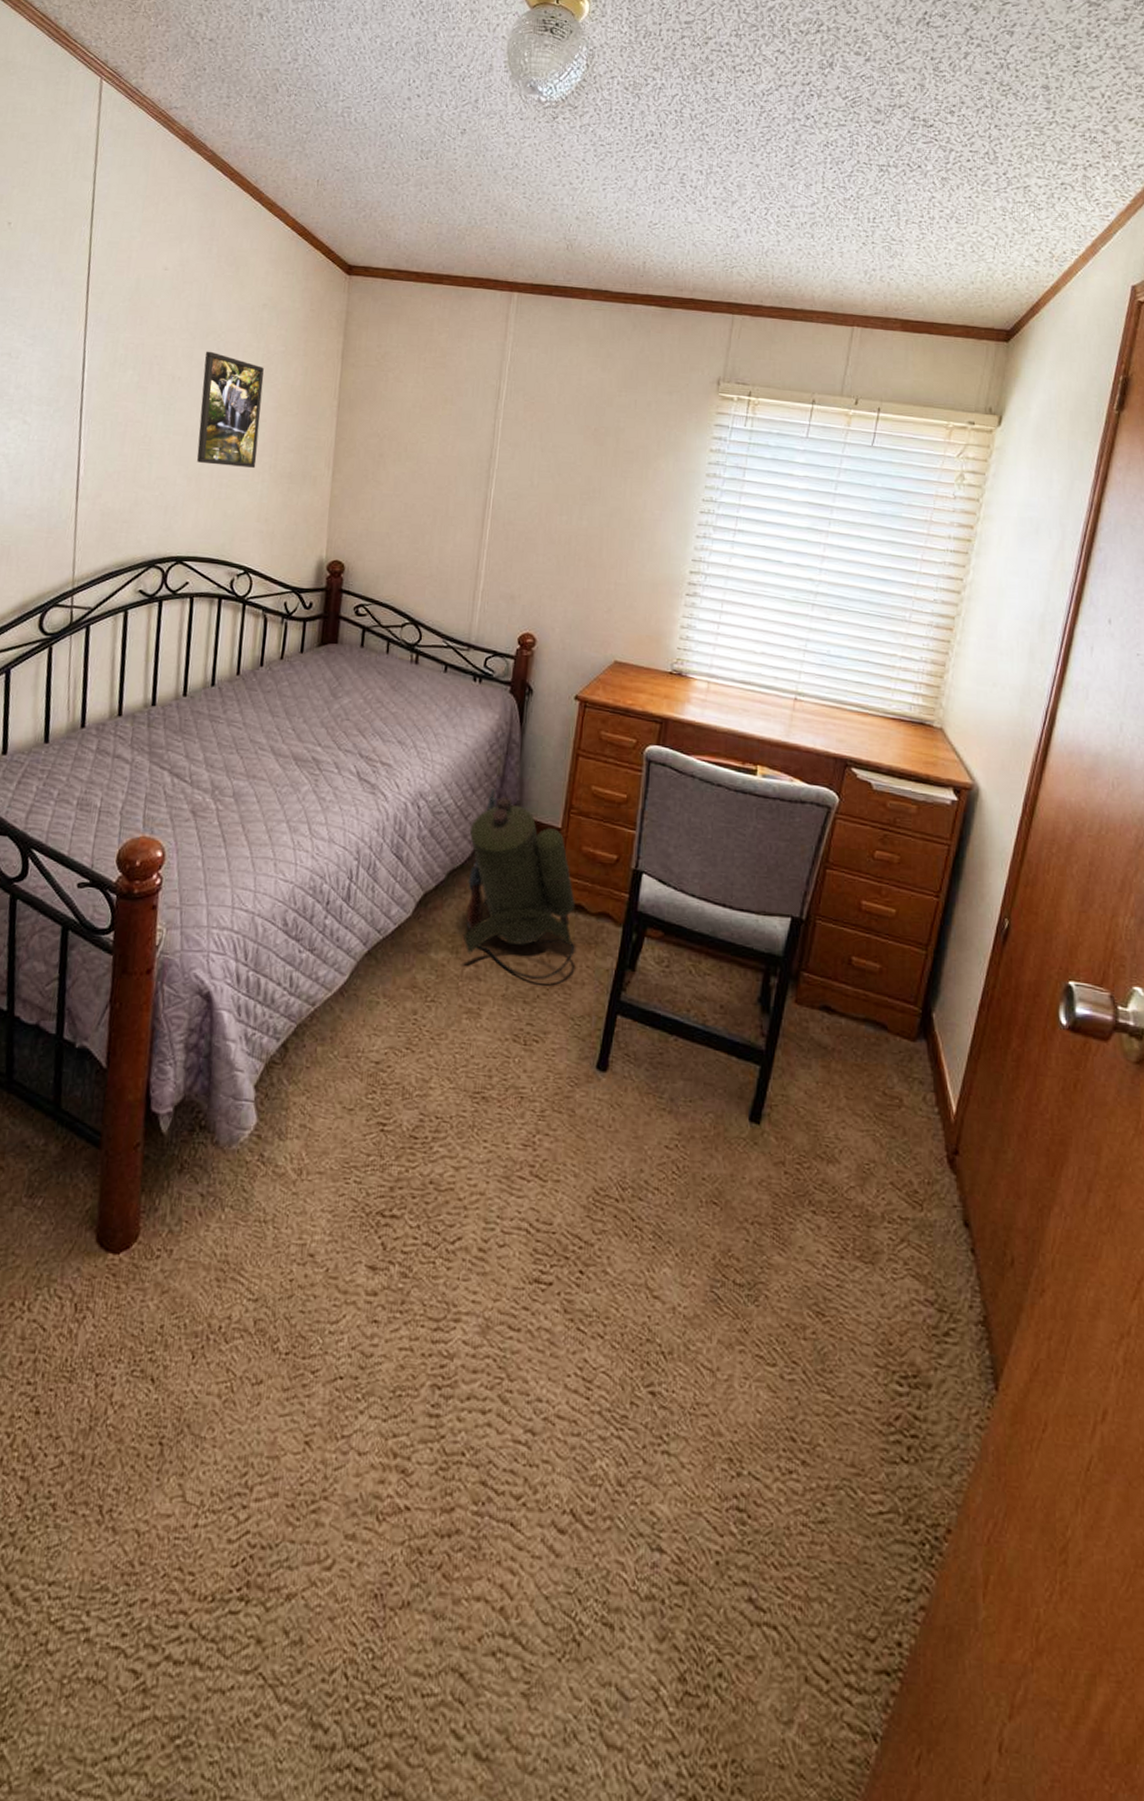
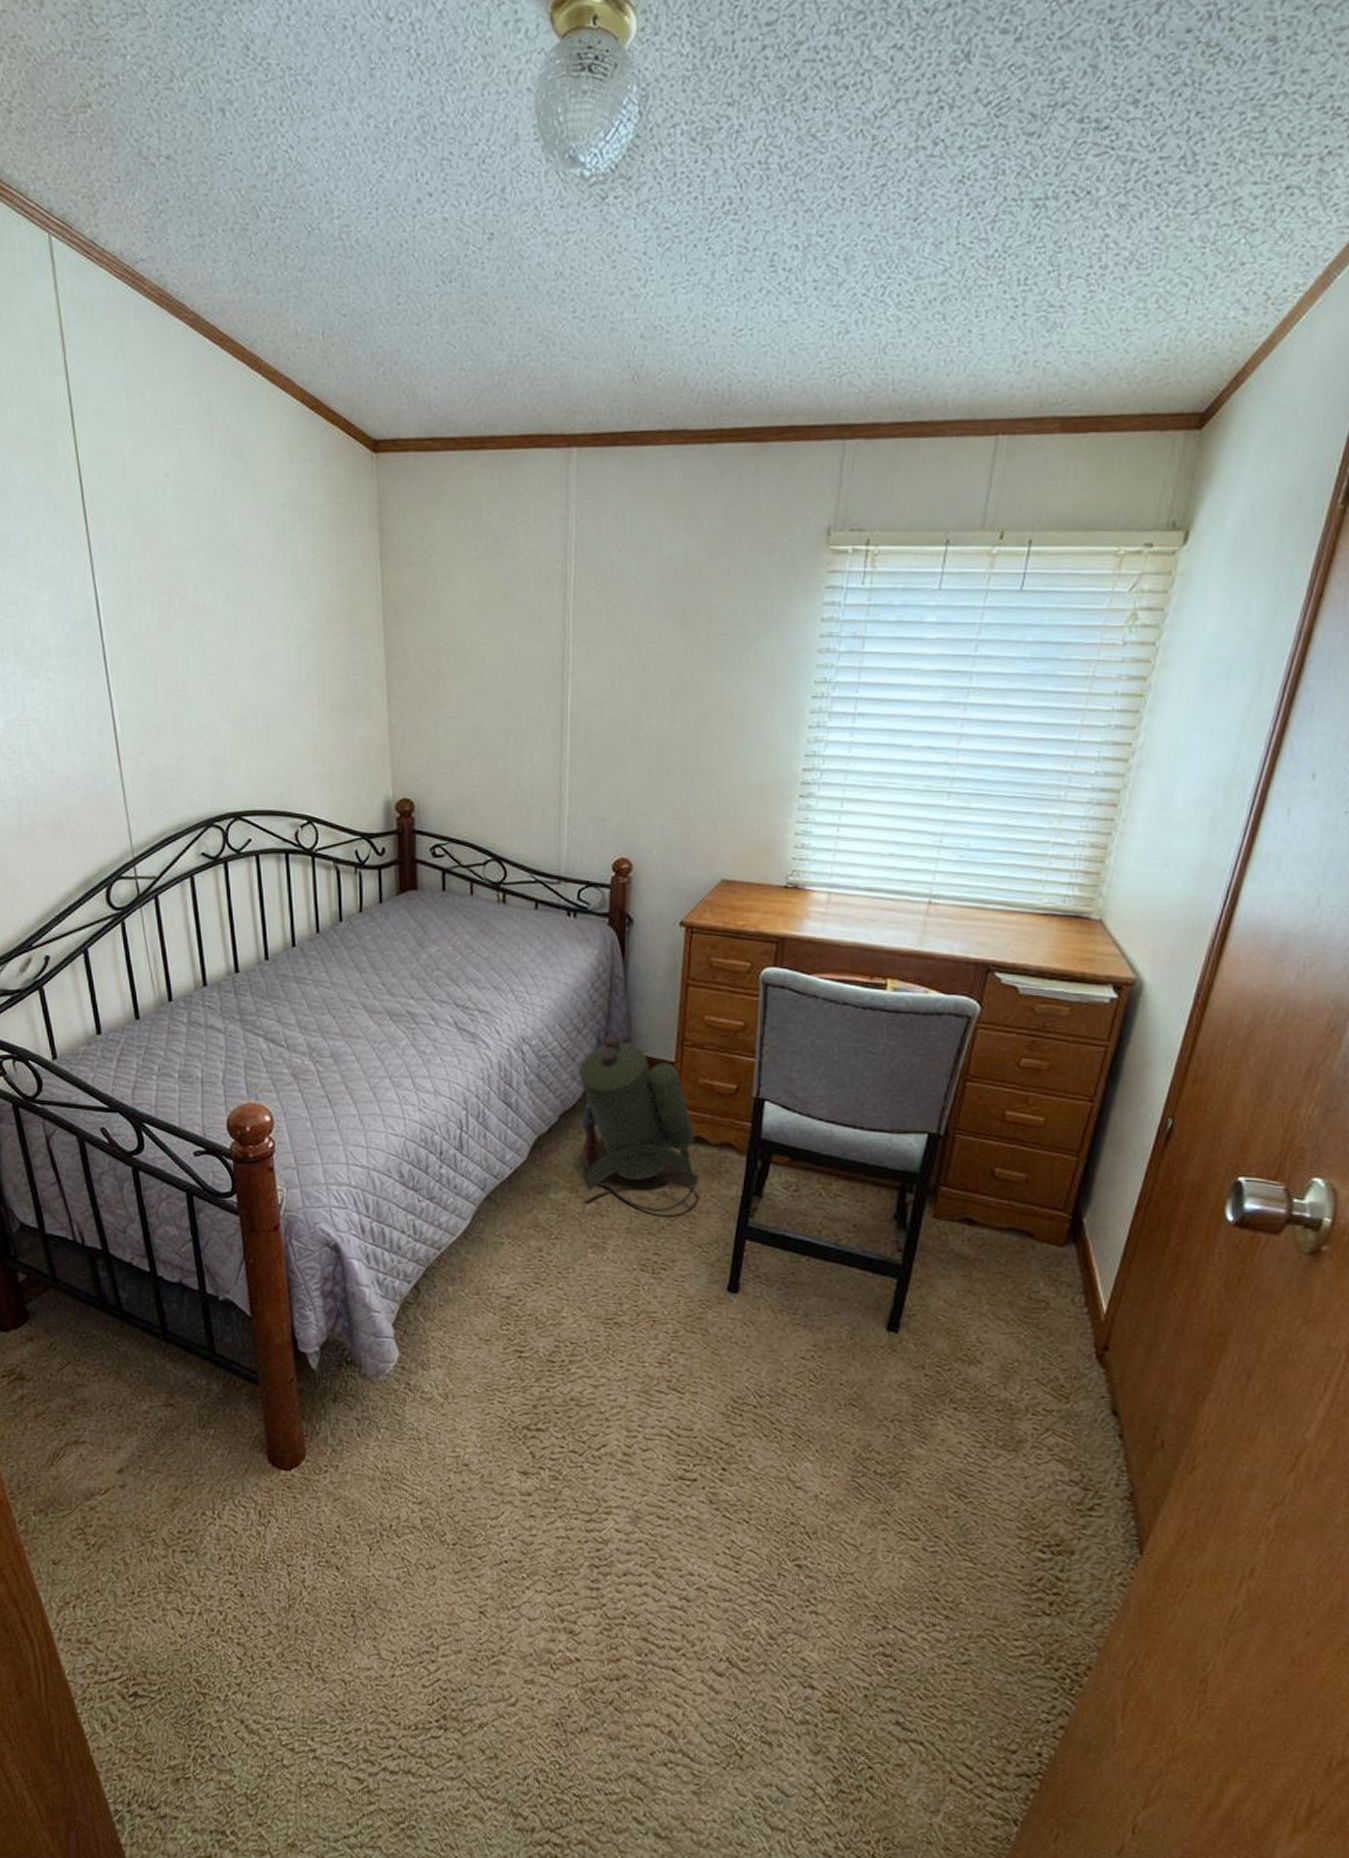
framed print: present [196,351,264,468] -> none [226,570,303,705]

